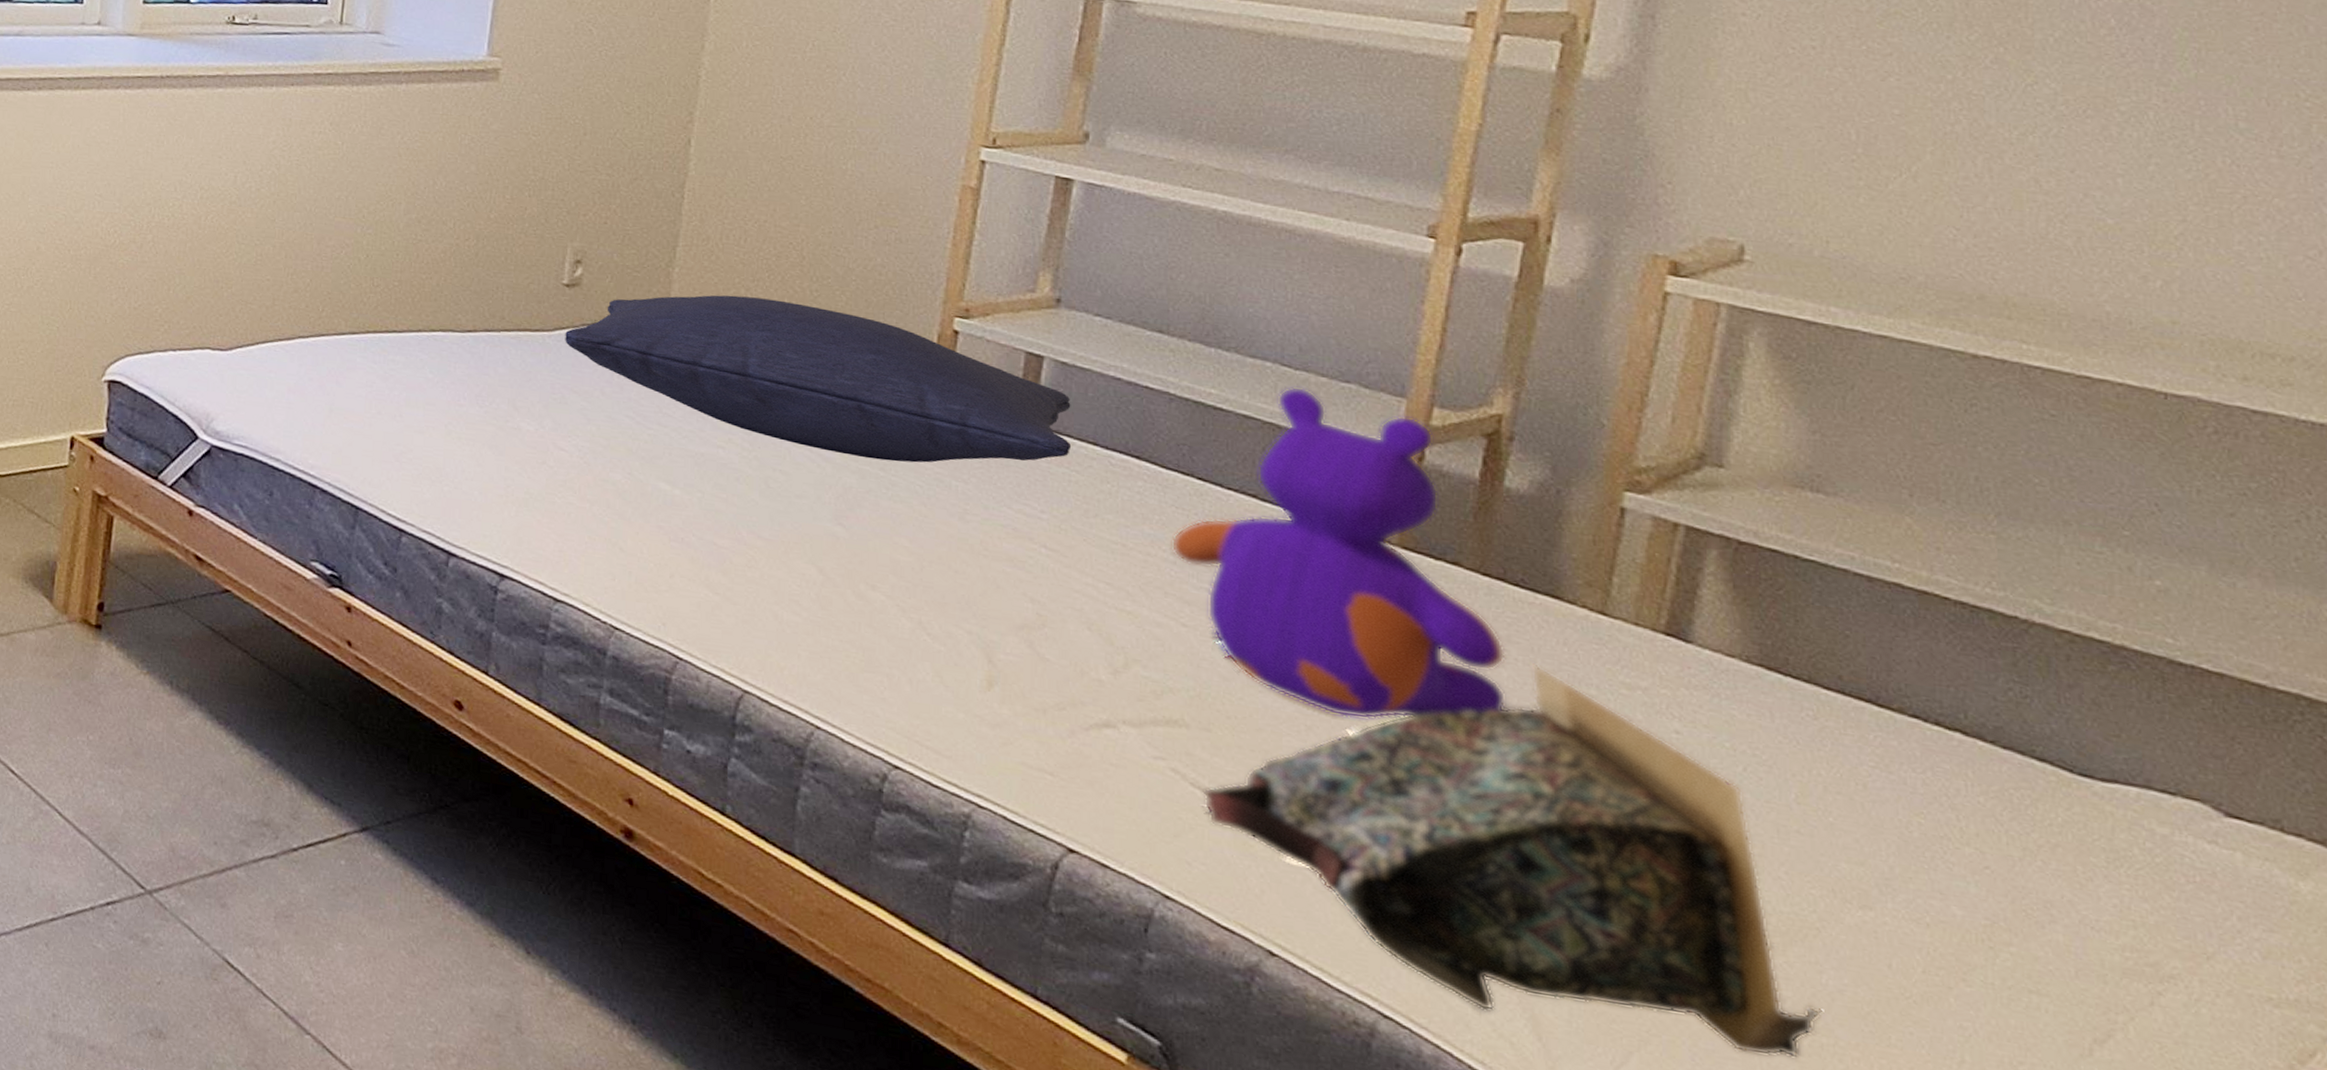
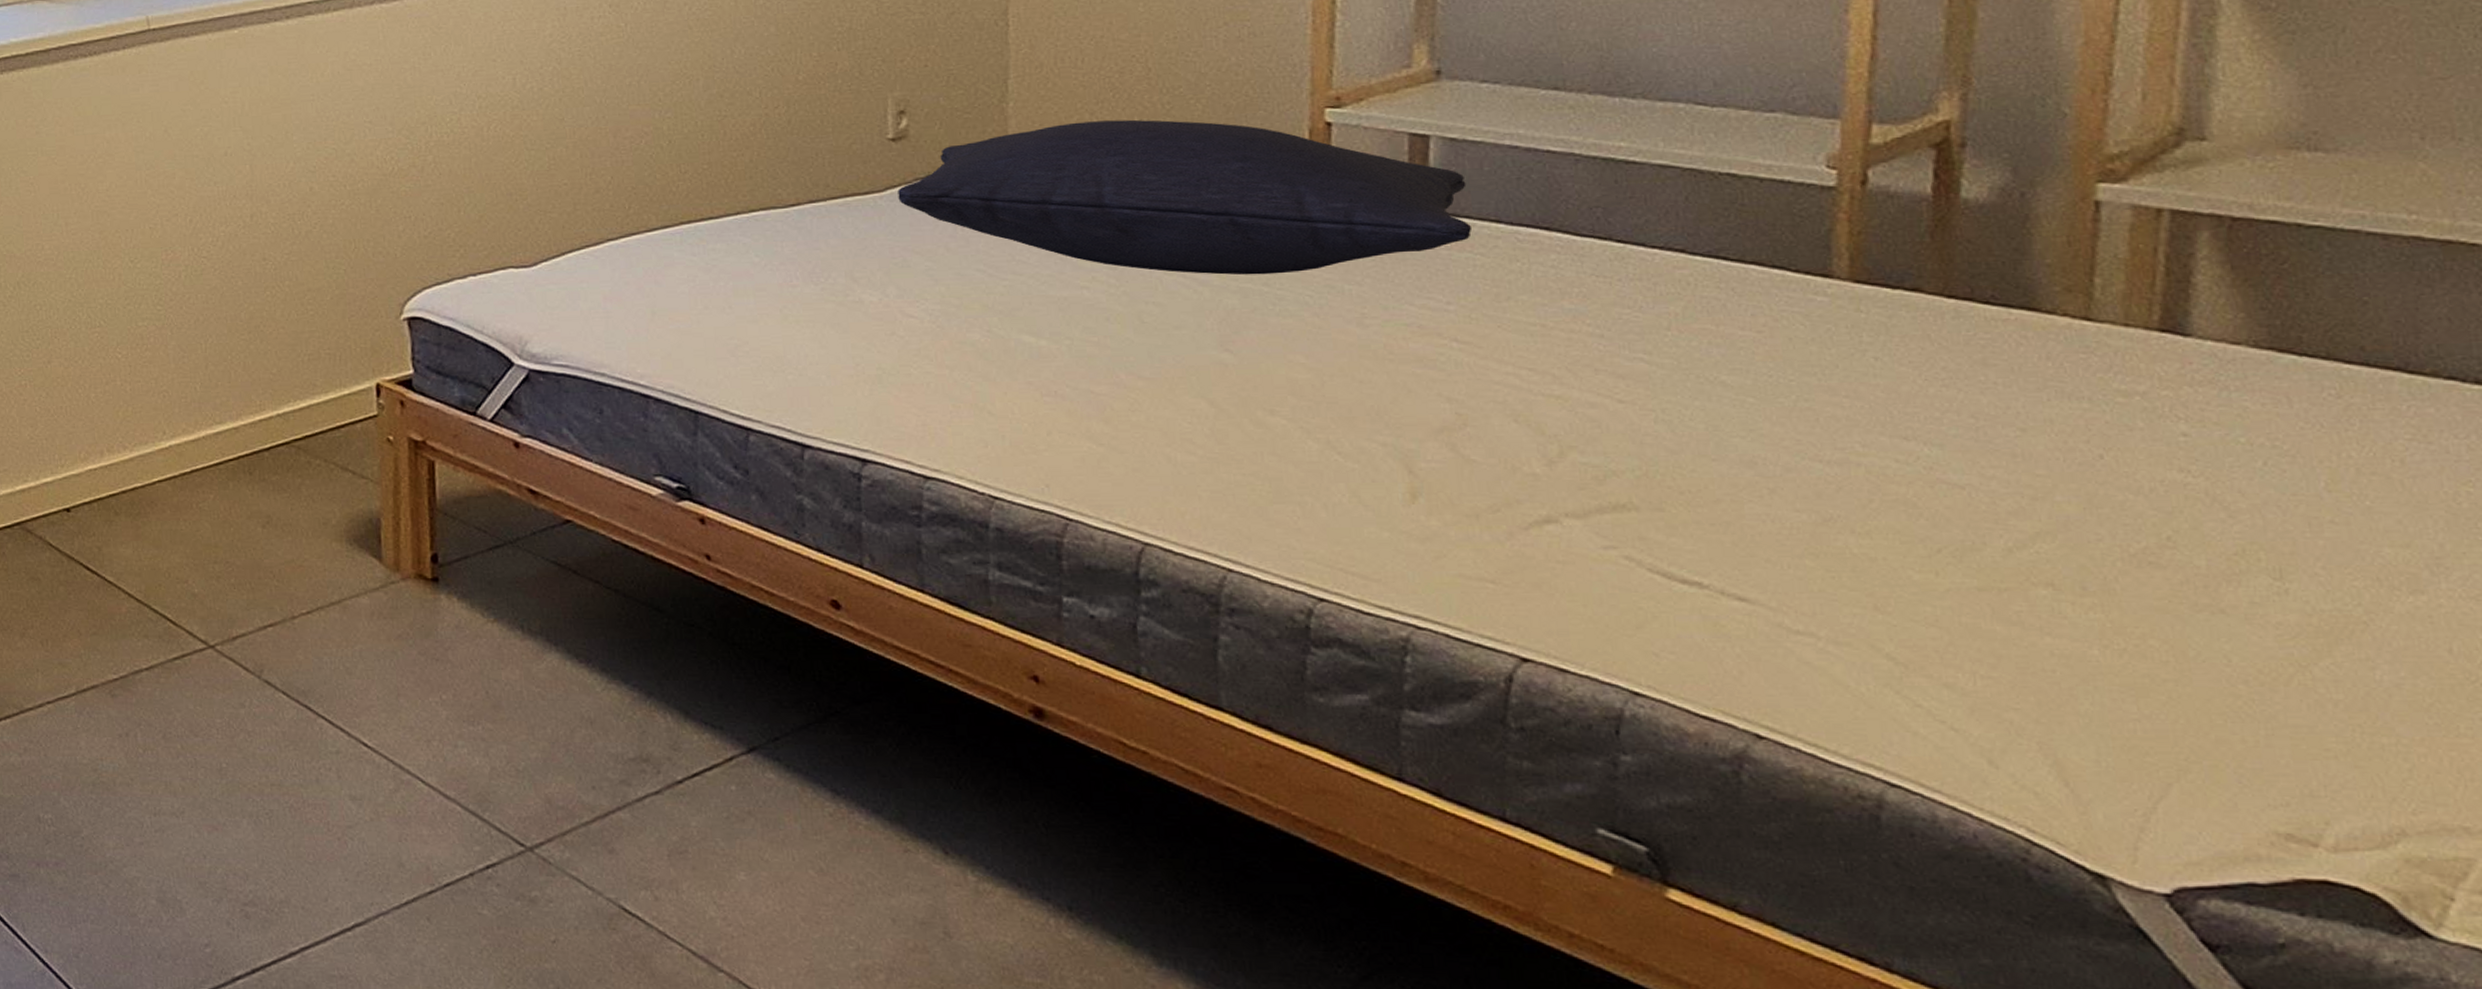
stuffed bear: present [1171,386,1506,720] -> none [1595,124,1990,473]
tote bag: present [1202,663,1822,1058] -> none [1662,384,2380,767]

